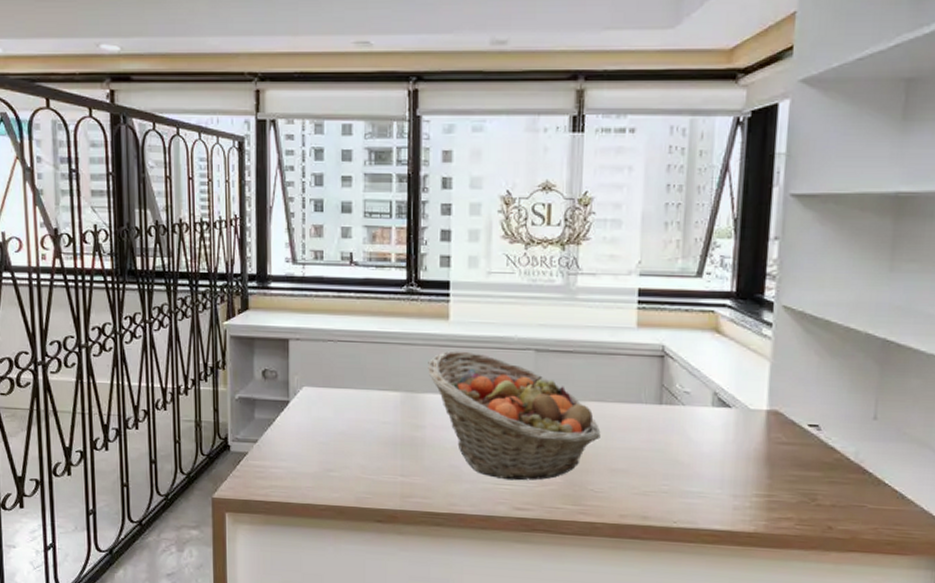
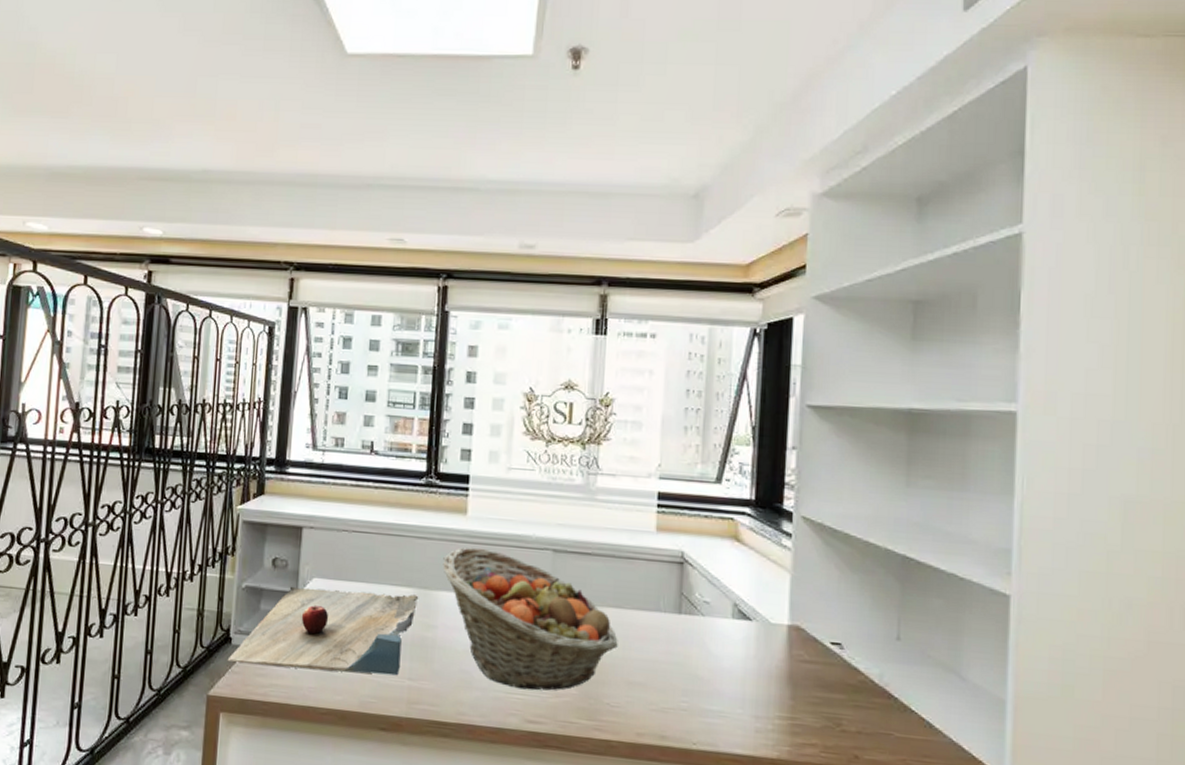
cutting board: none [228,395,406,473] -> present [227,586,419,676]

